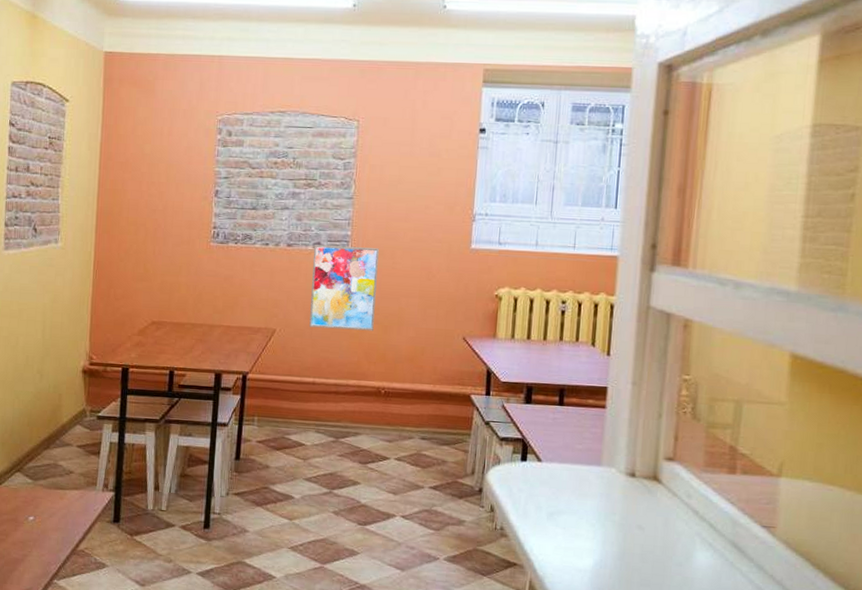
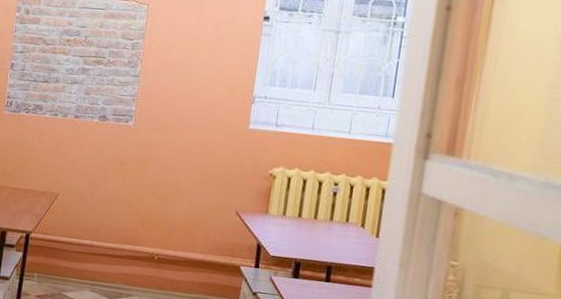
wall art: present [309,245,379,331] -> none [91,118,161,201]

